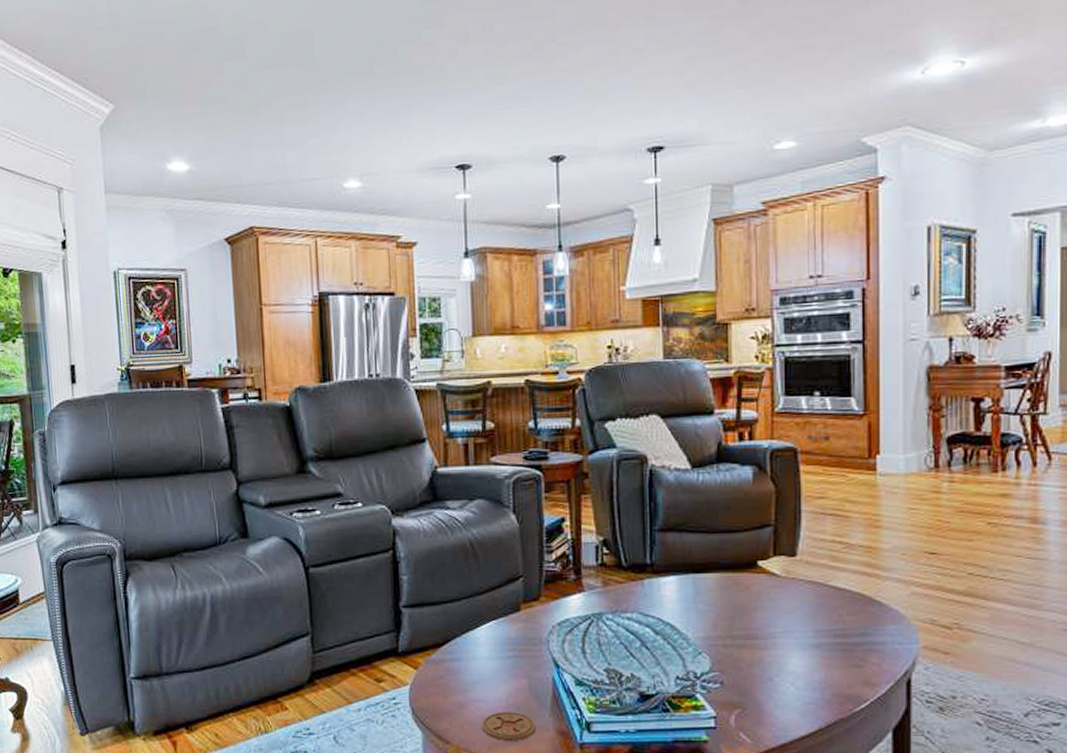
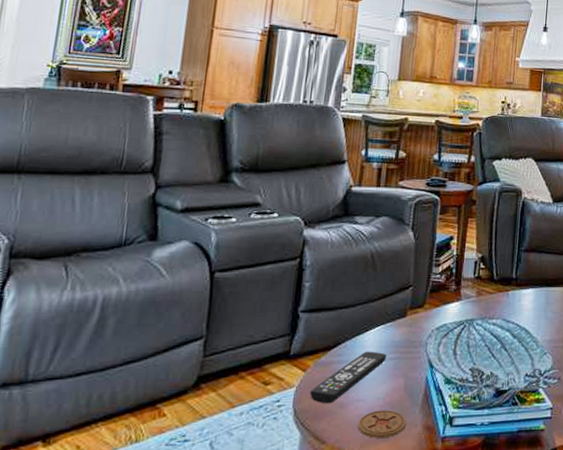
remote control: none [425,648,504,703] -> present [310,351,387,404]

